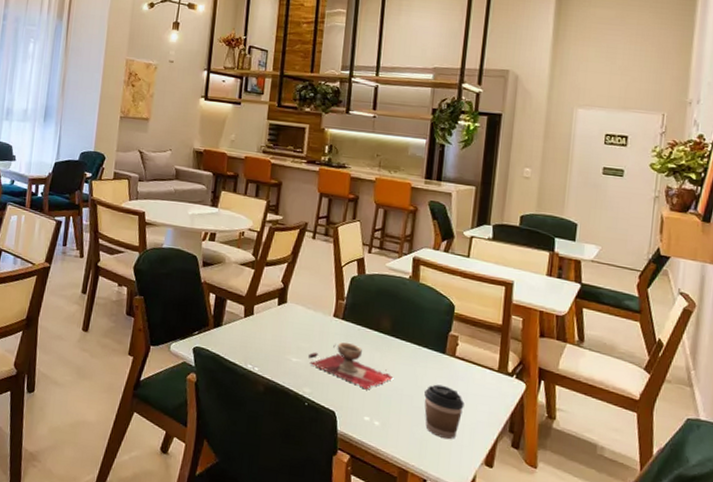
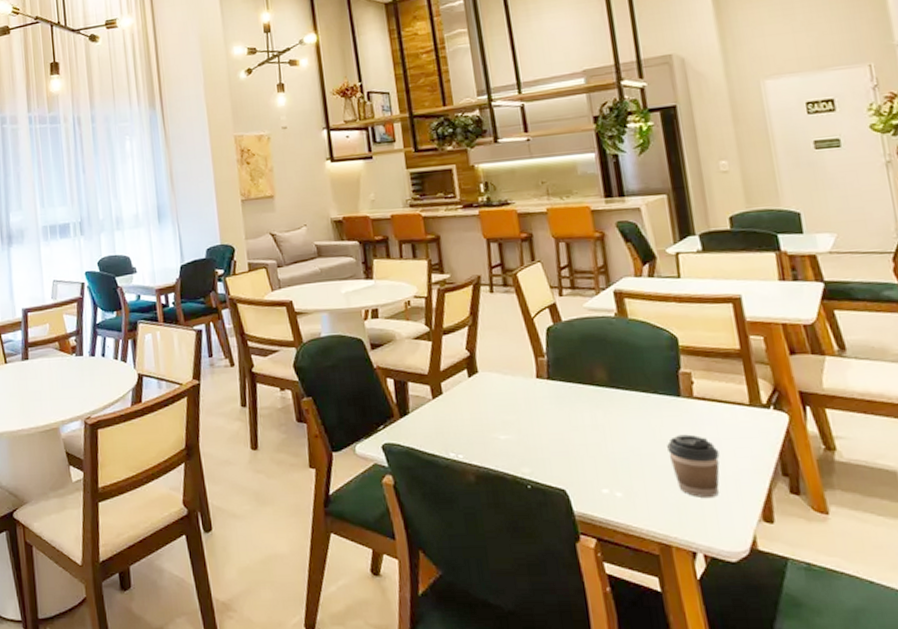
decorative bowl: present [308,342,393,390] -> none [518,404,625,457]

